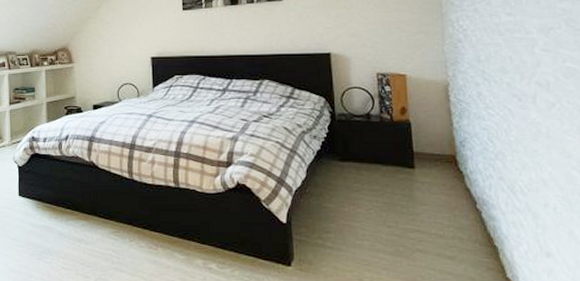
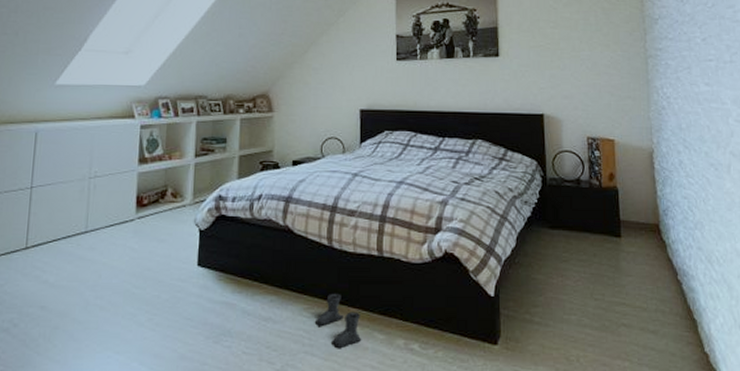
boots: none [122,219,164,266] -> present [316,293,362,348]

